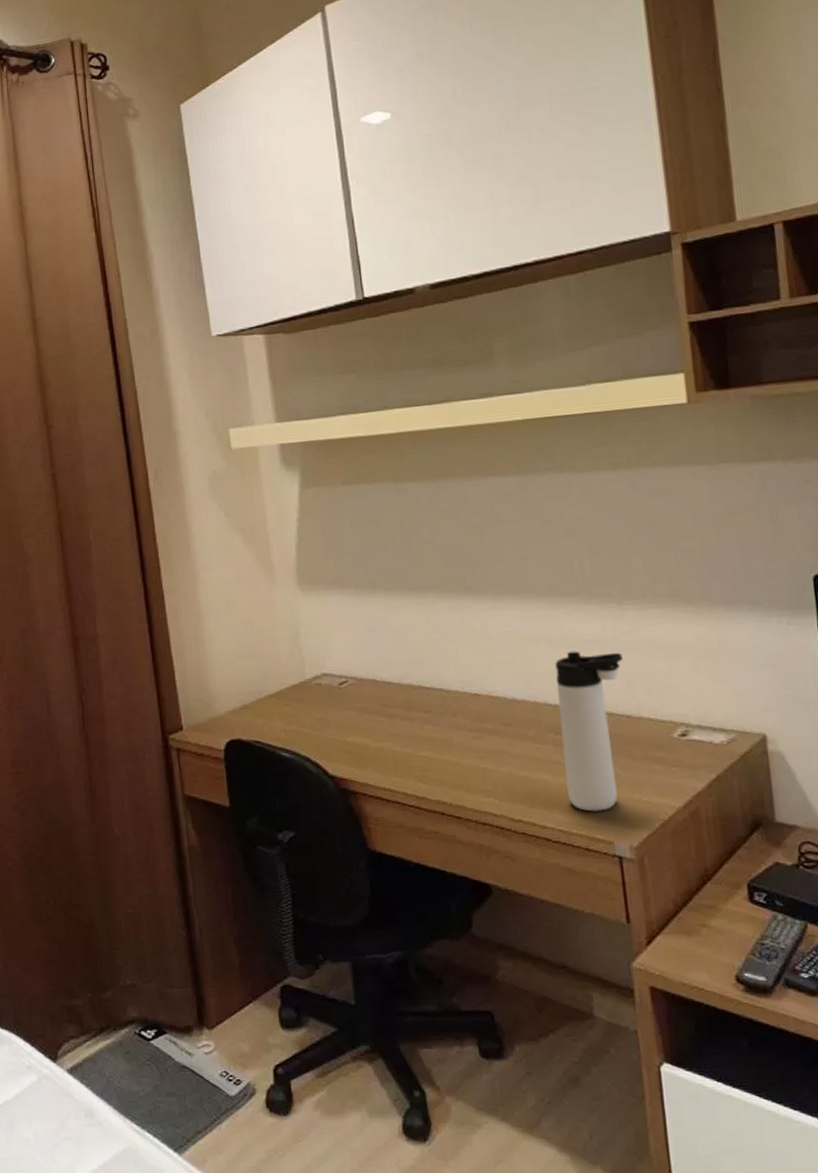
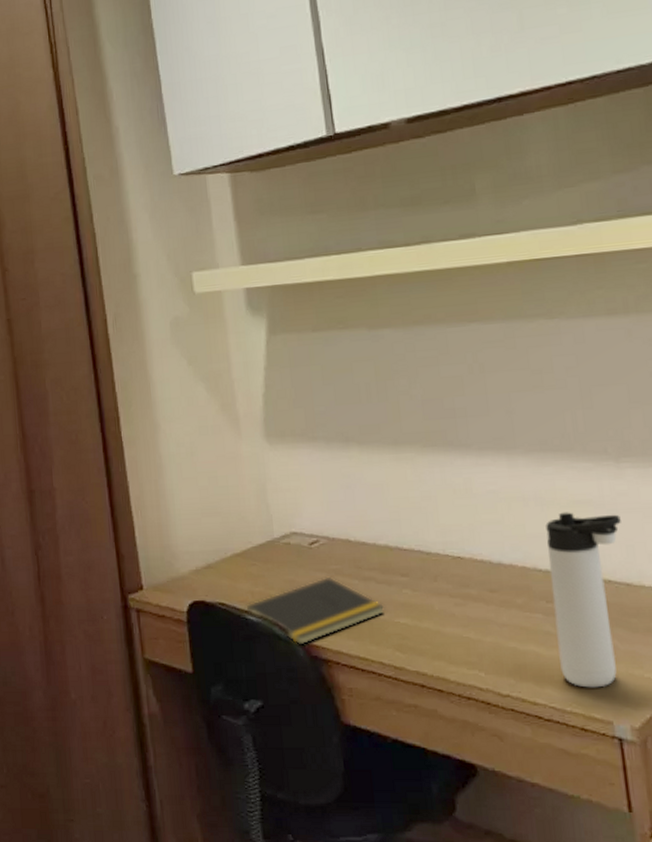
notepad: none [281,714,409,779] -> present [247,576,385,645]

